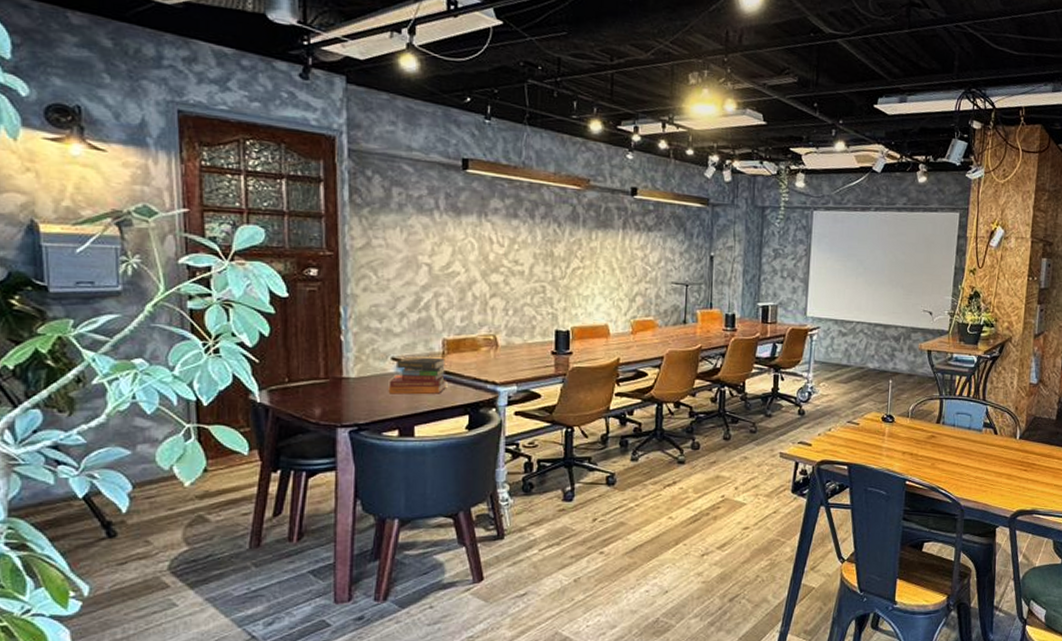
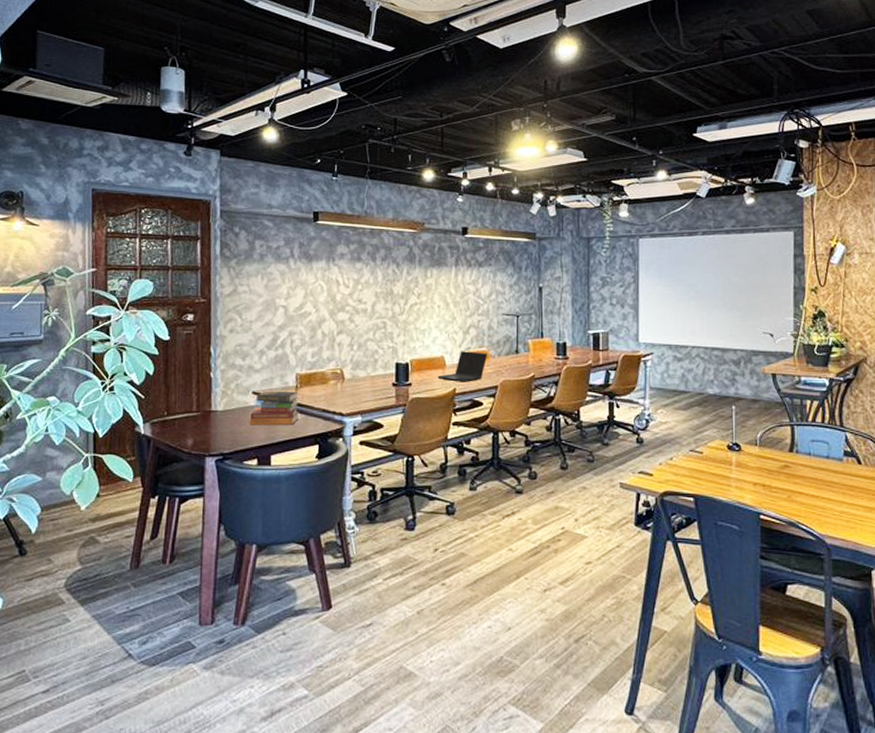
laptop: none [600,320,655,352] -> present [437,351,488,382]

